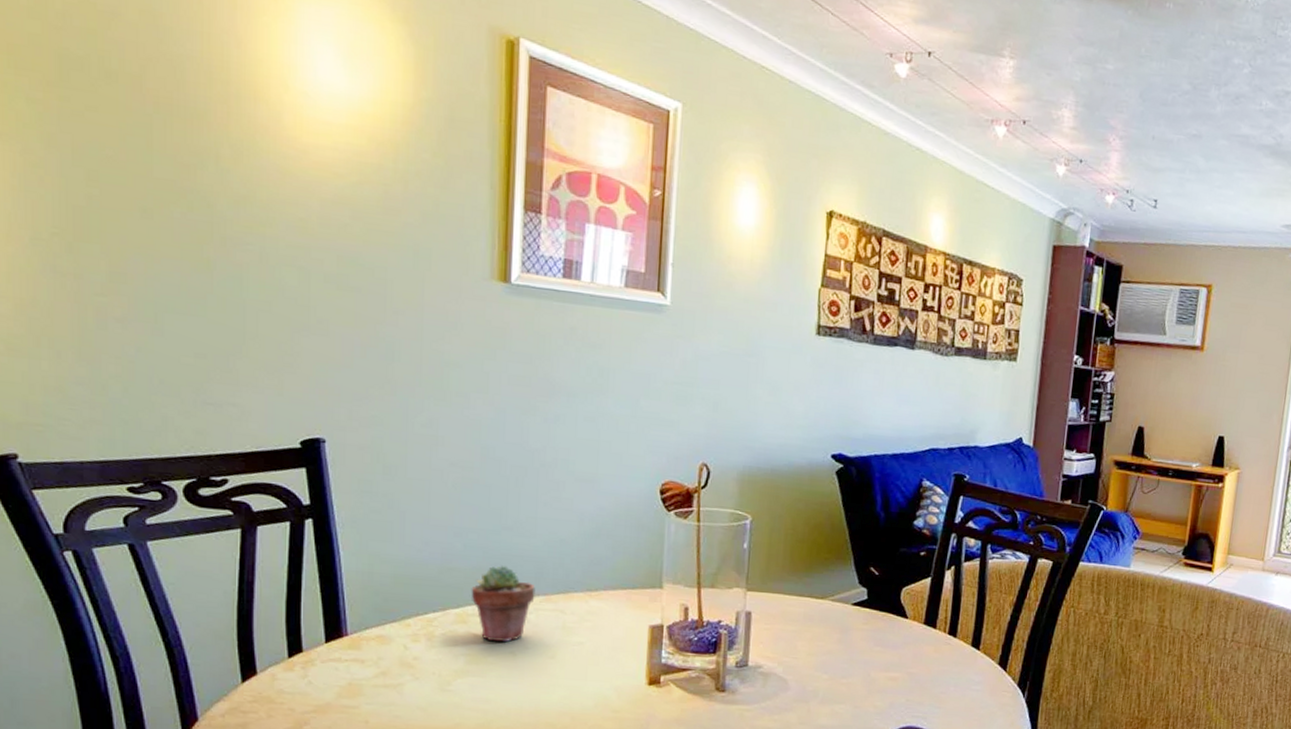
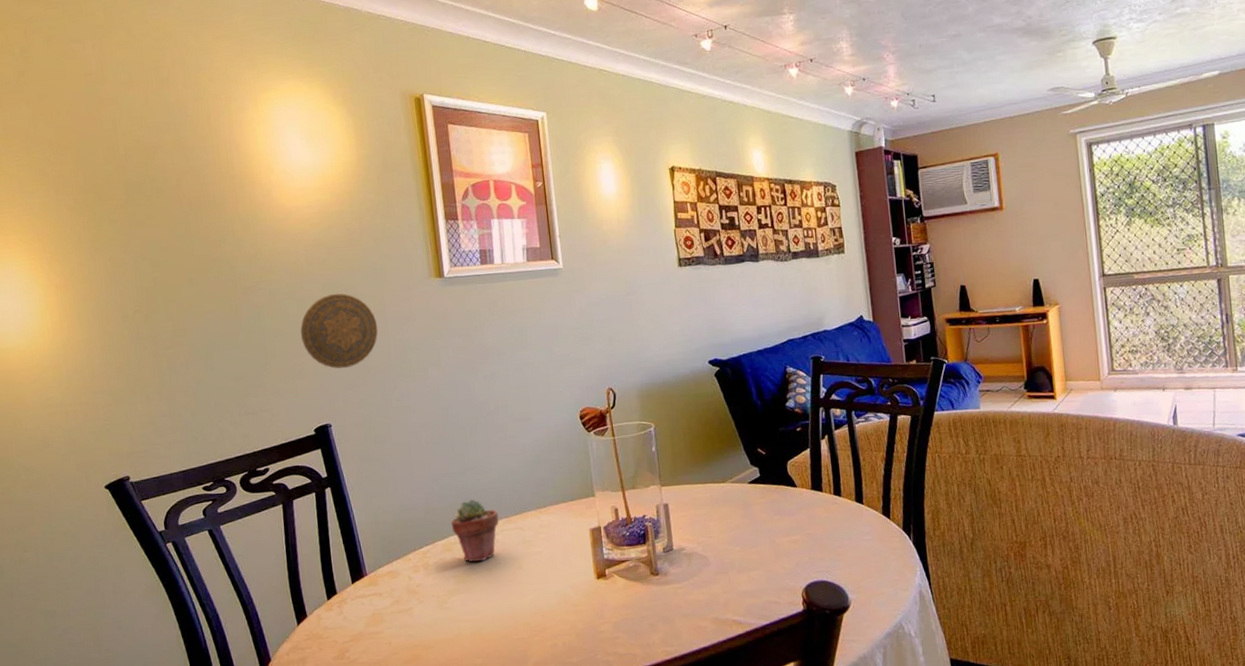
decorative plate: none [297,271,410,372] -> present [300,293,378,369]

